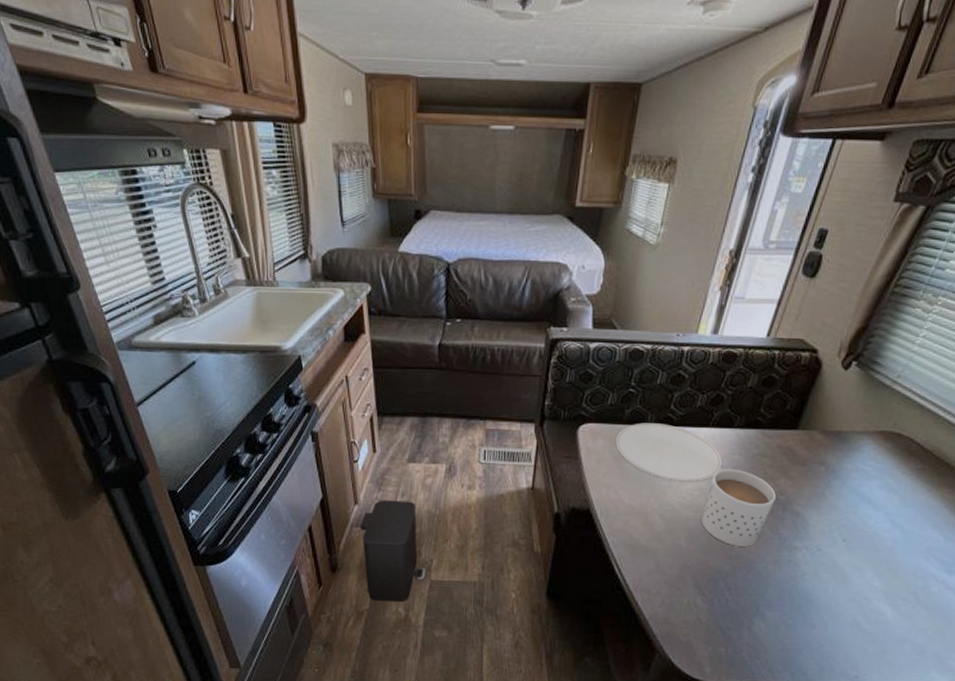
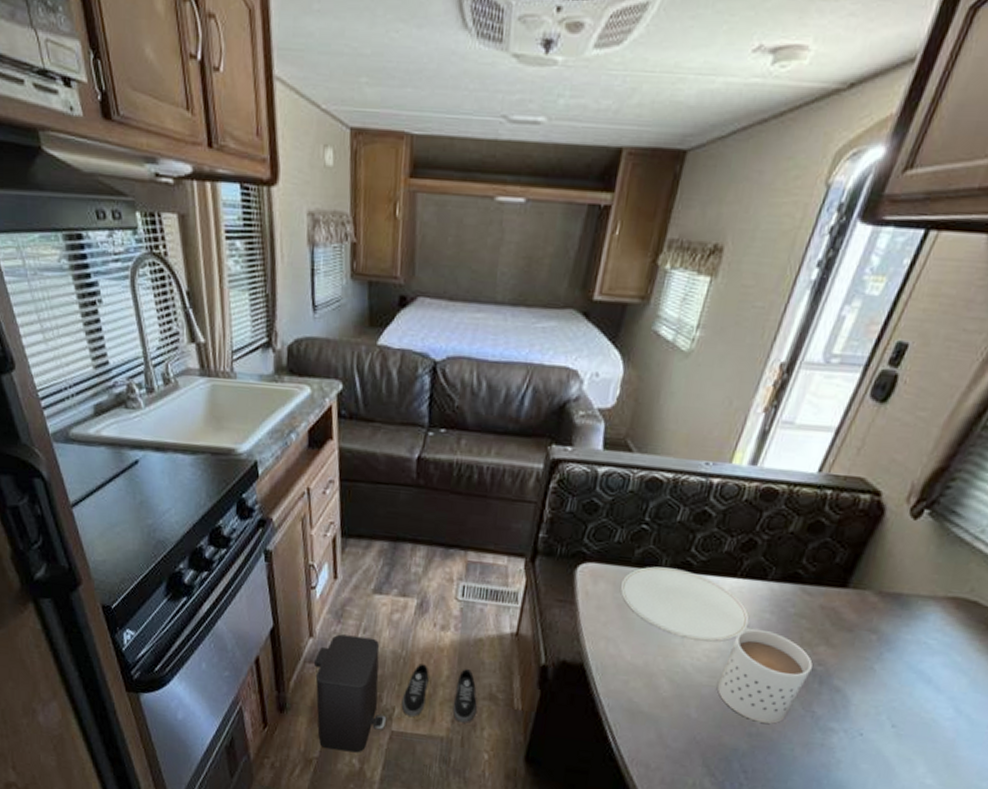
shoe: none [438,520,503,568] -> present [401,664,477,723]

